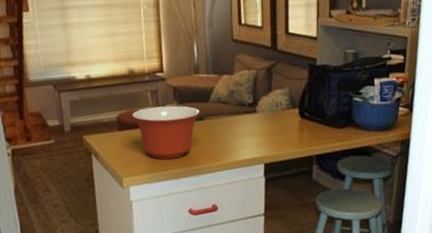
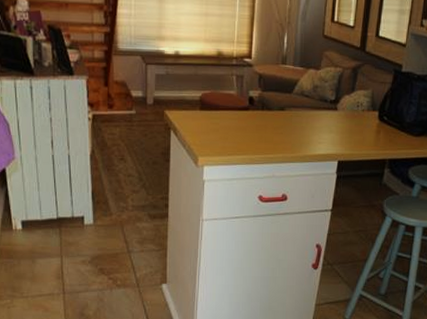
mixing bowl: present [132,105,201,160] -> none [215,91,283,145]

